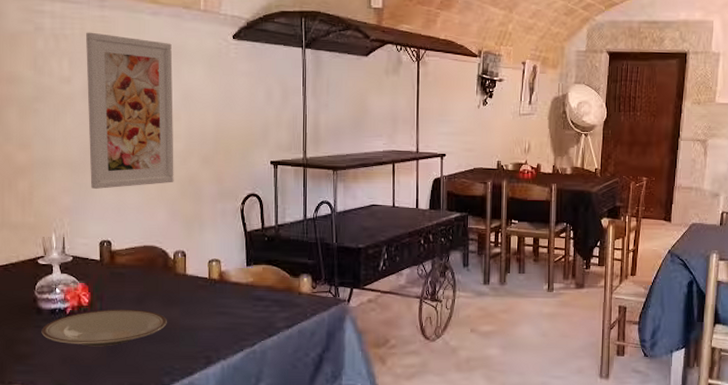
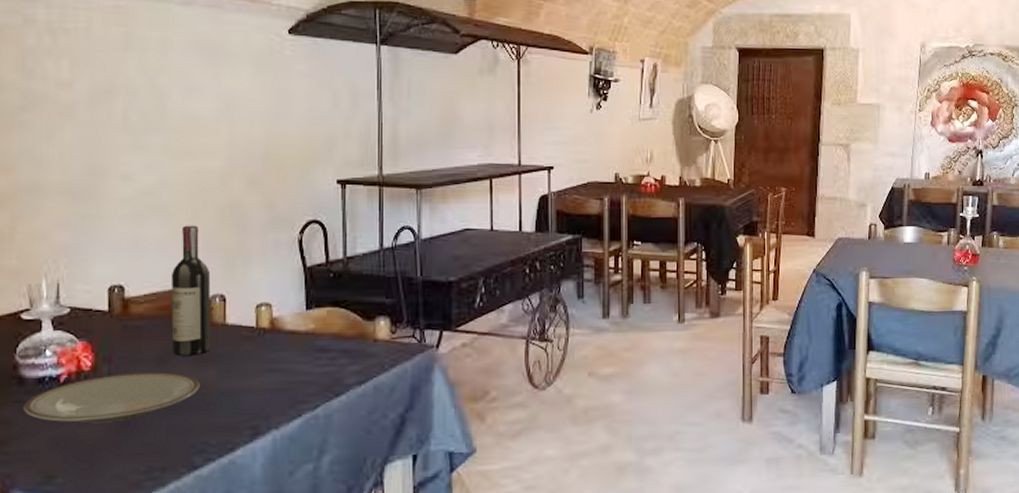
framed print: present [86,32,174,189] -> none [93,25,211,220]
wine bottle: none [145,194,175,298] -> present [170,225,211,356]

